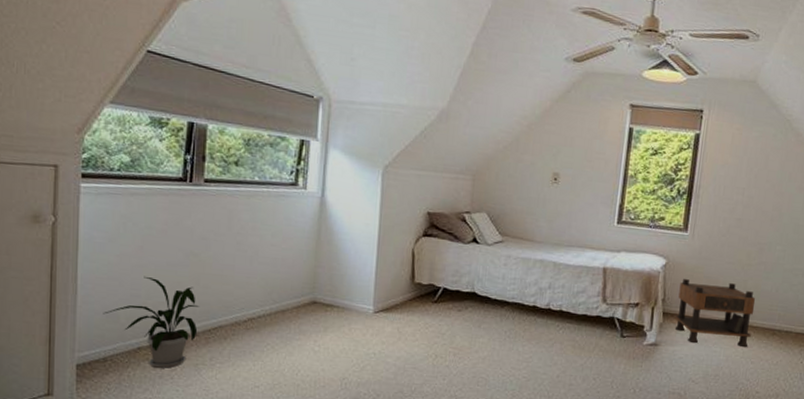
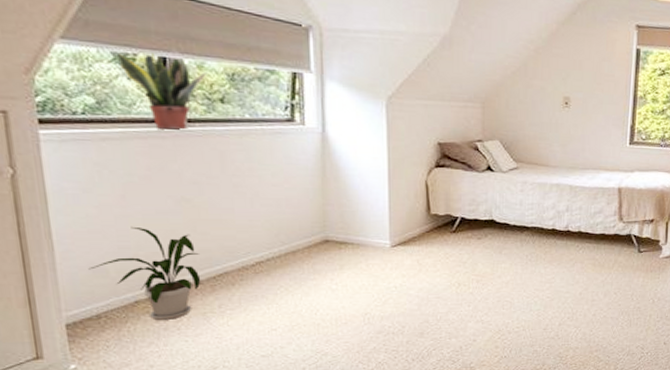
potted plant: none [154,117,227,189] -> present [117,52,208,130]

